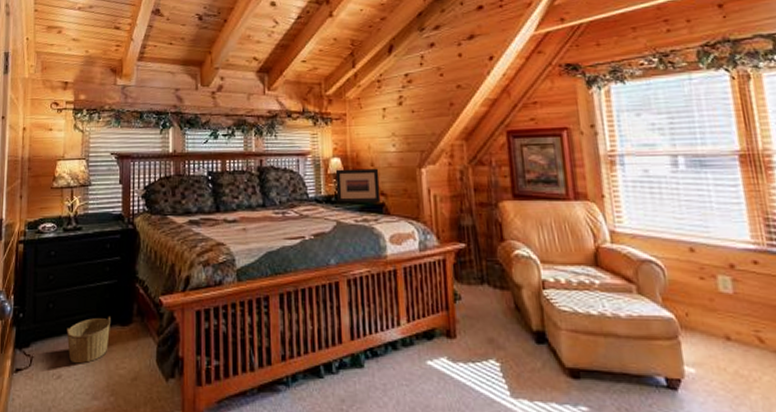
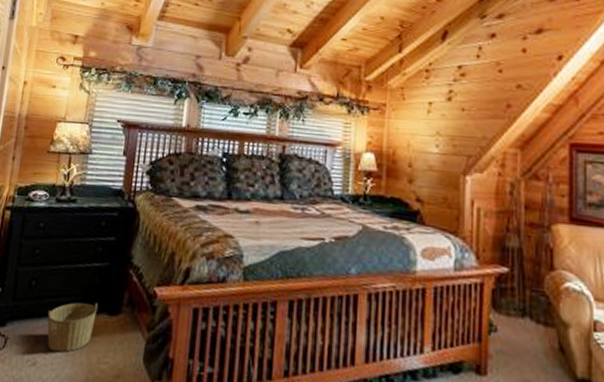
picture frame: present [335,168,381,203] -> none [365,166,417,210]

